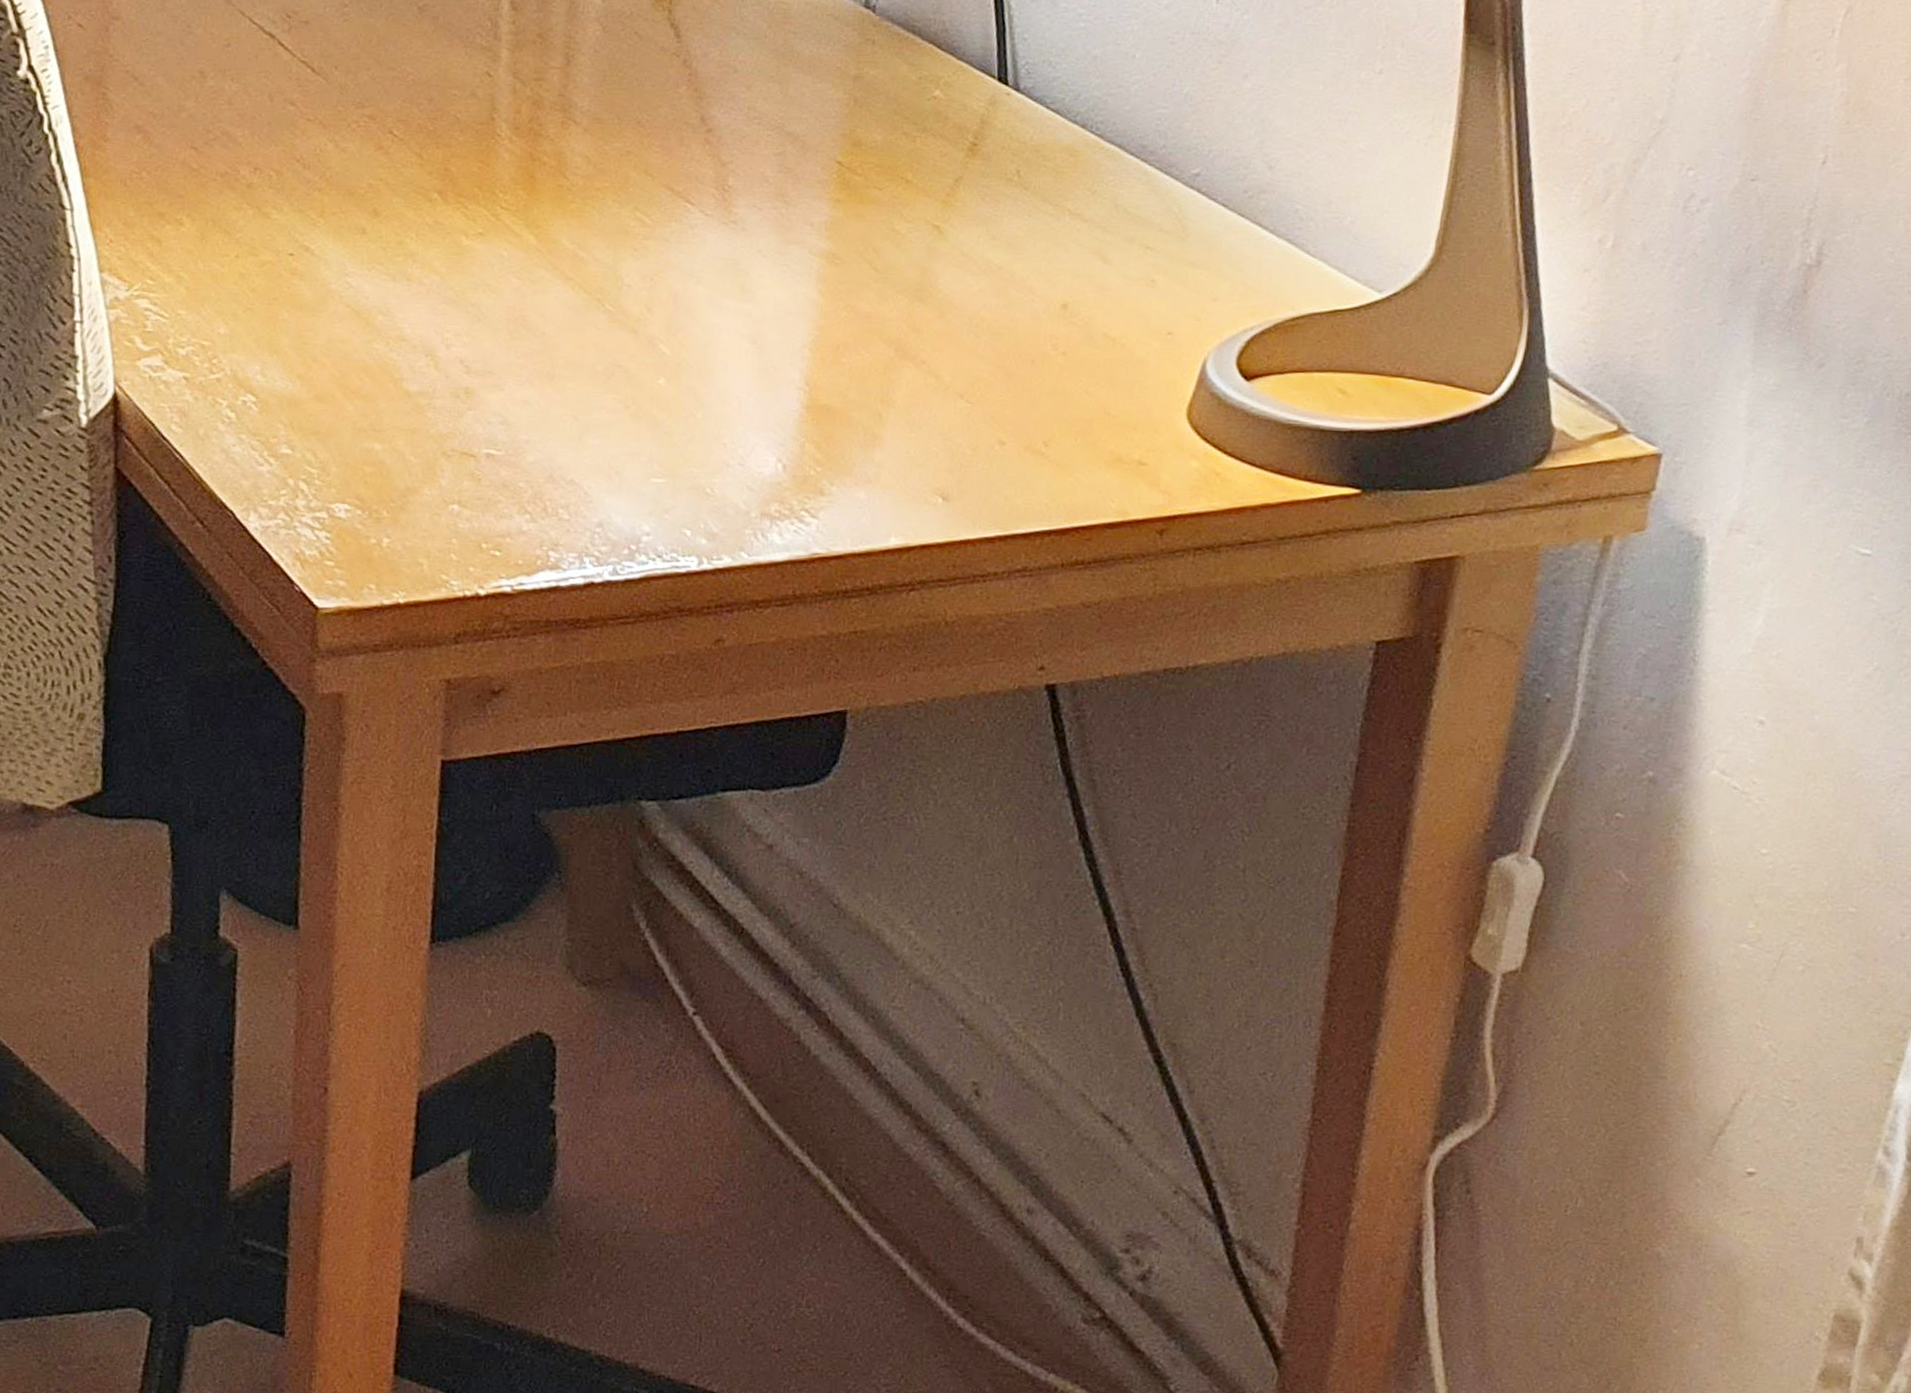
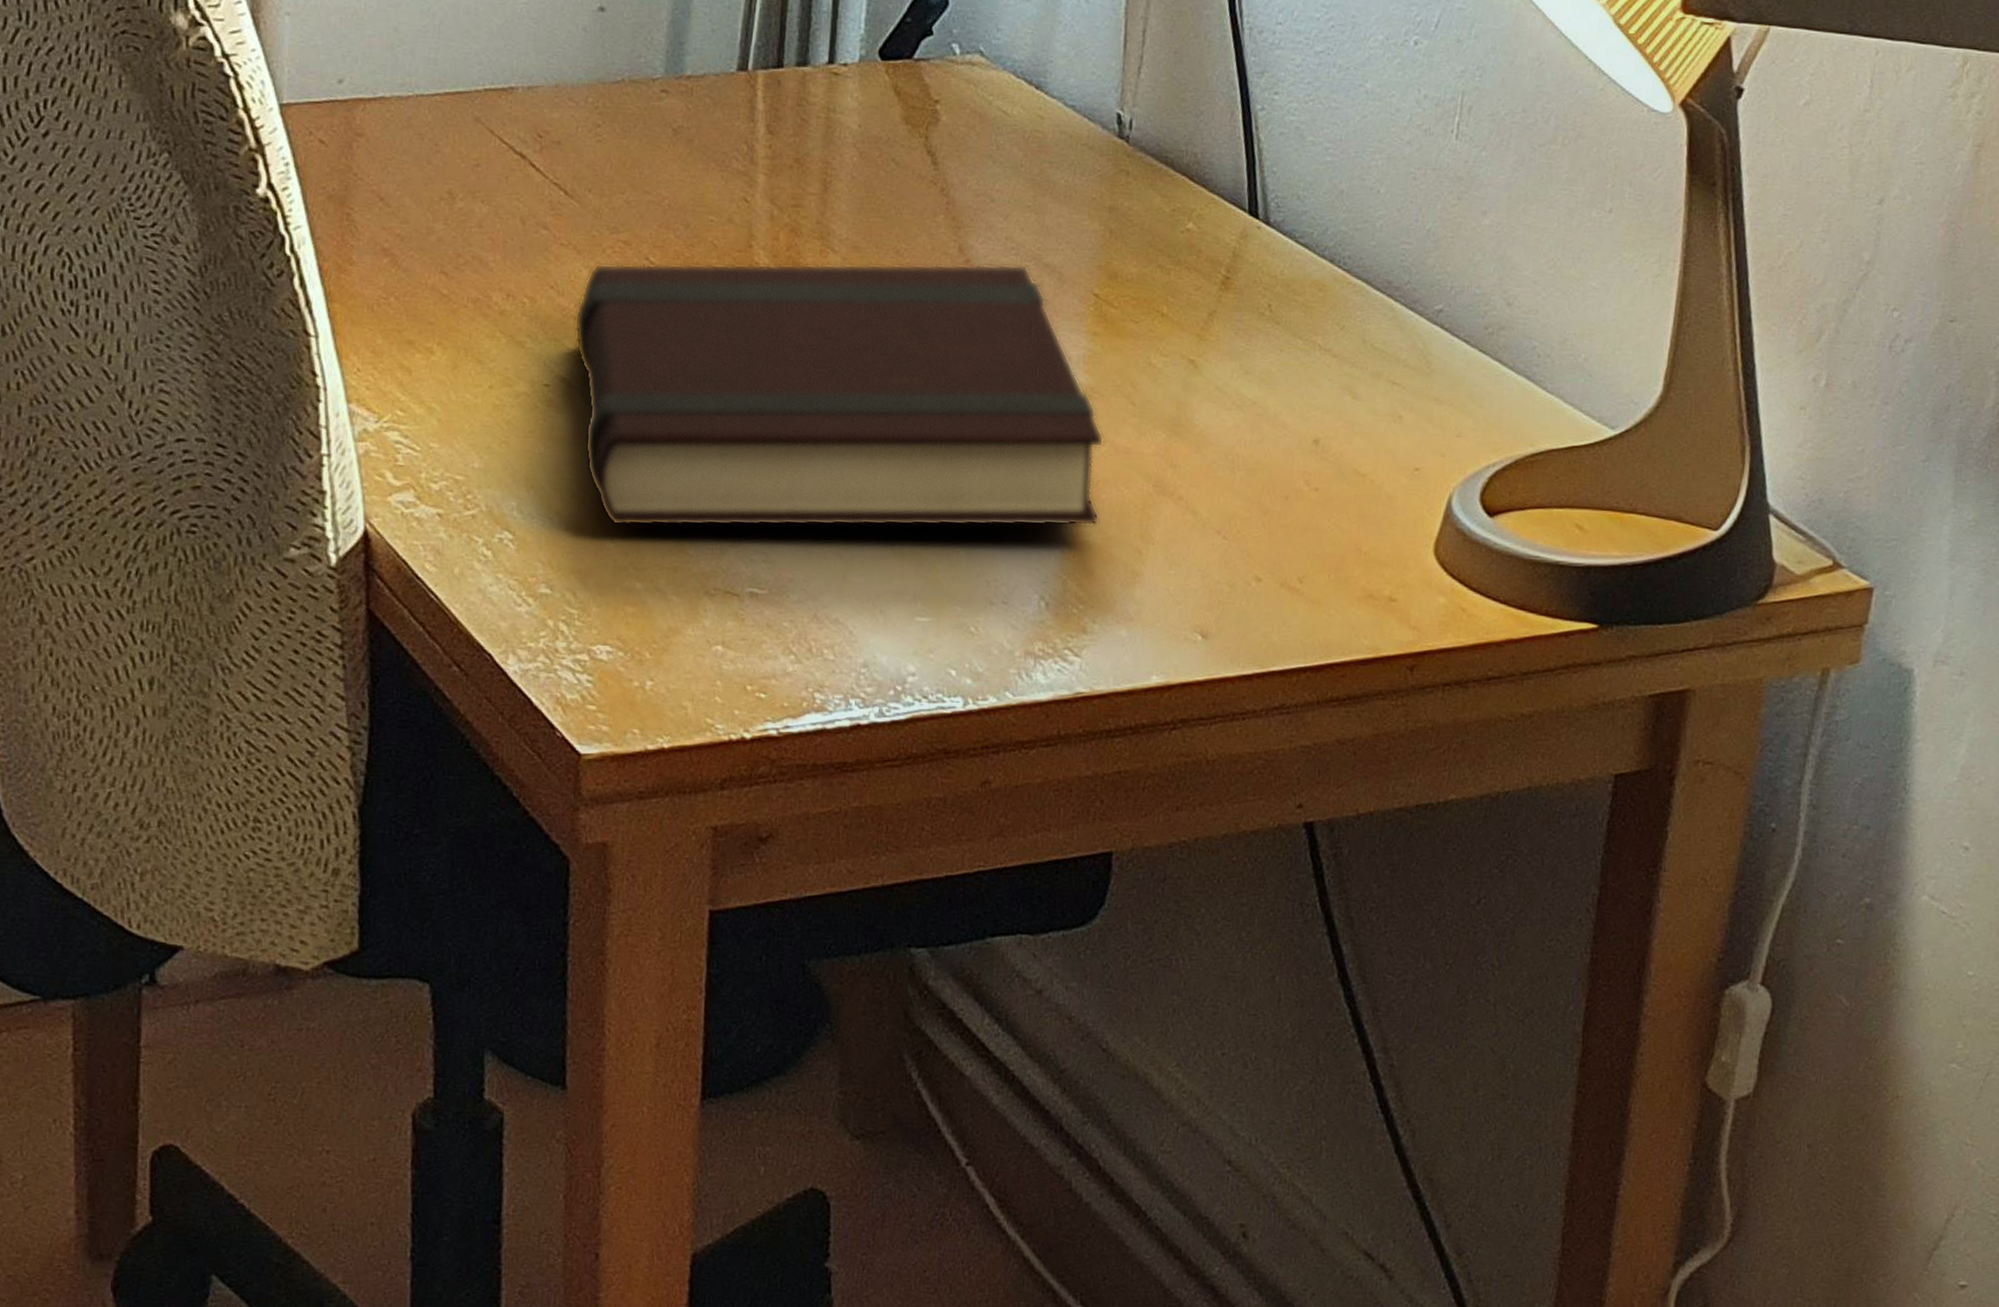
book: none [319,133,846,390] -> present [574,263,1105,527]

